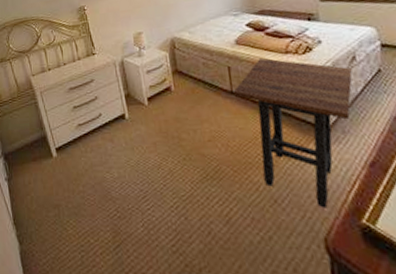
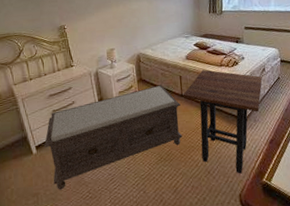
bench: none [65,78,236,204] -> present [44,85,183,190]

